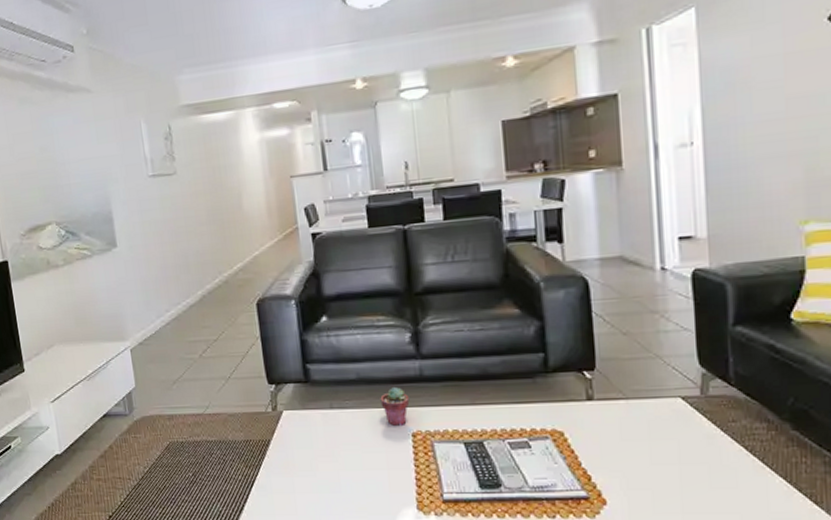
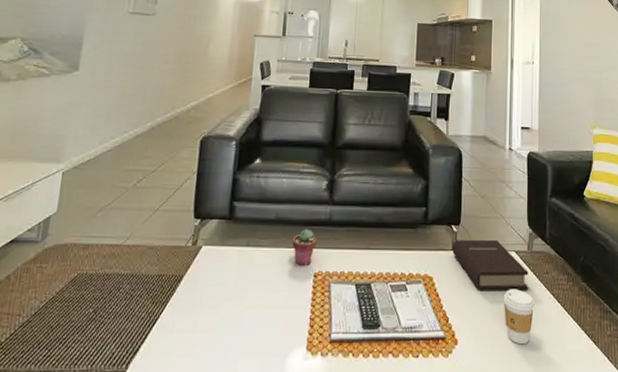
book: none [587,384,705,444] -> present [452,239,528,290]
coffee cup: none [669,441,717,505] -> present [504,289,535,345]

